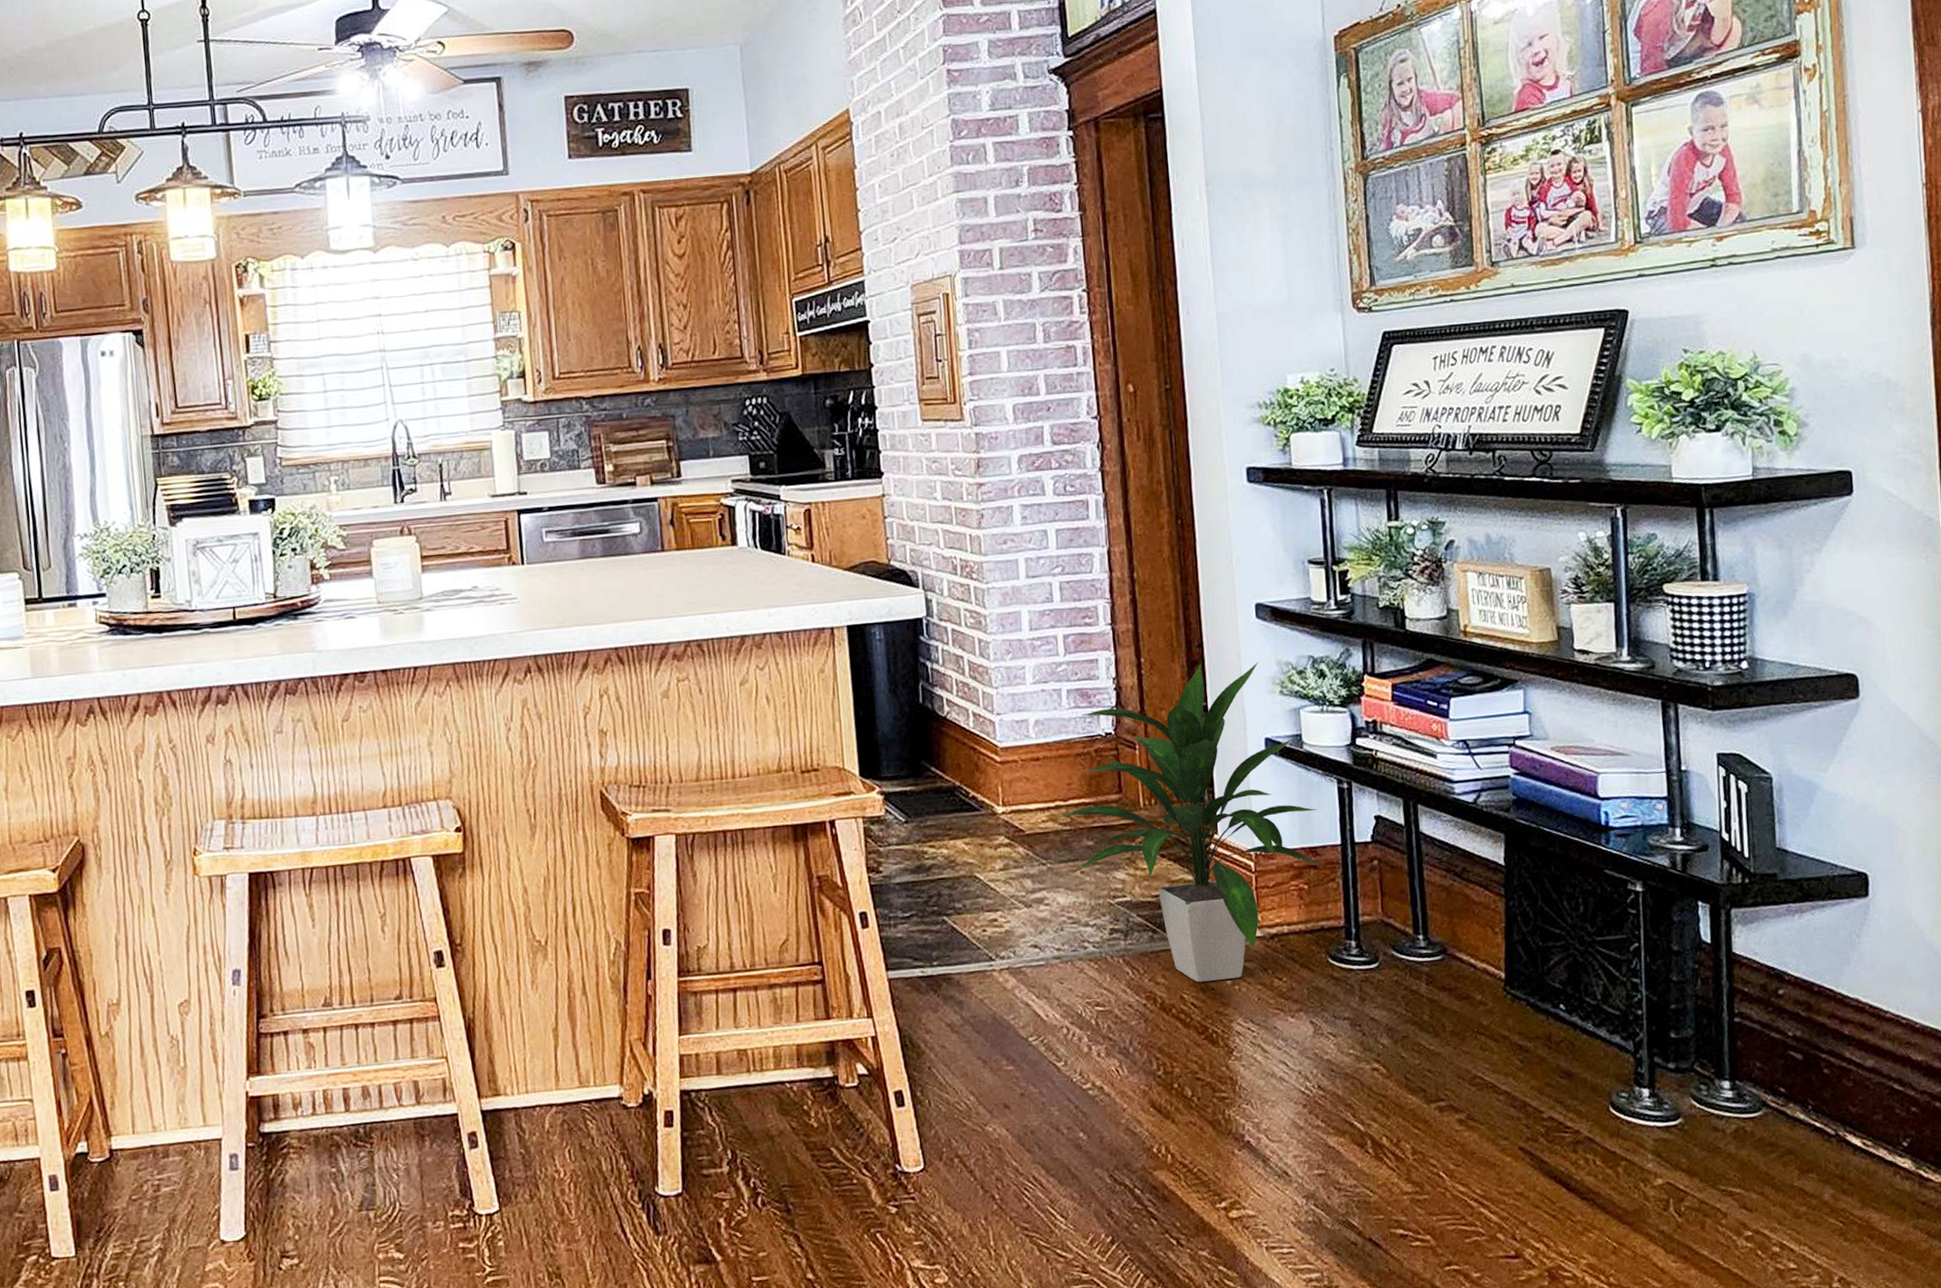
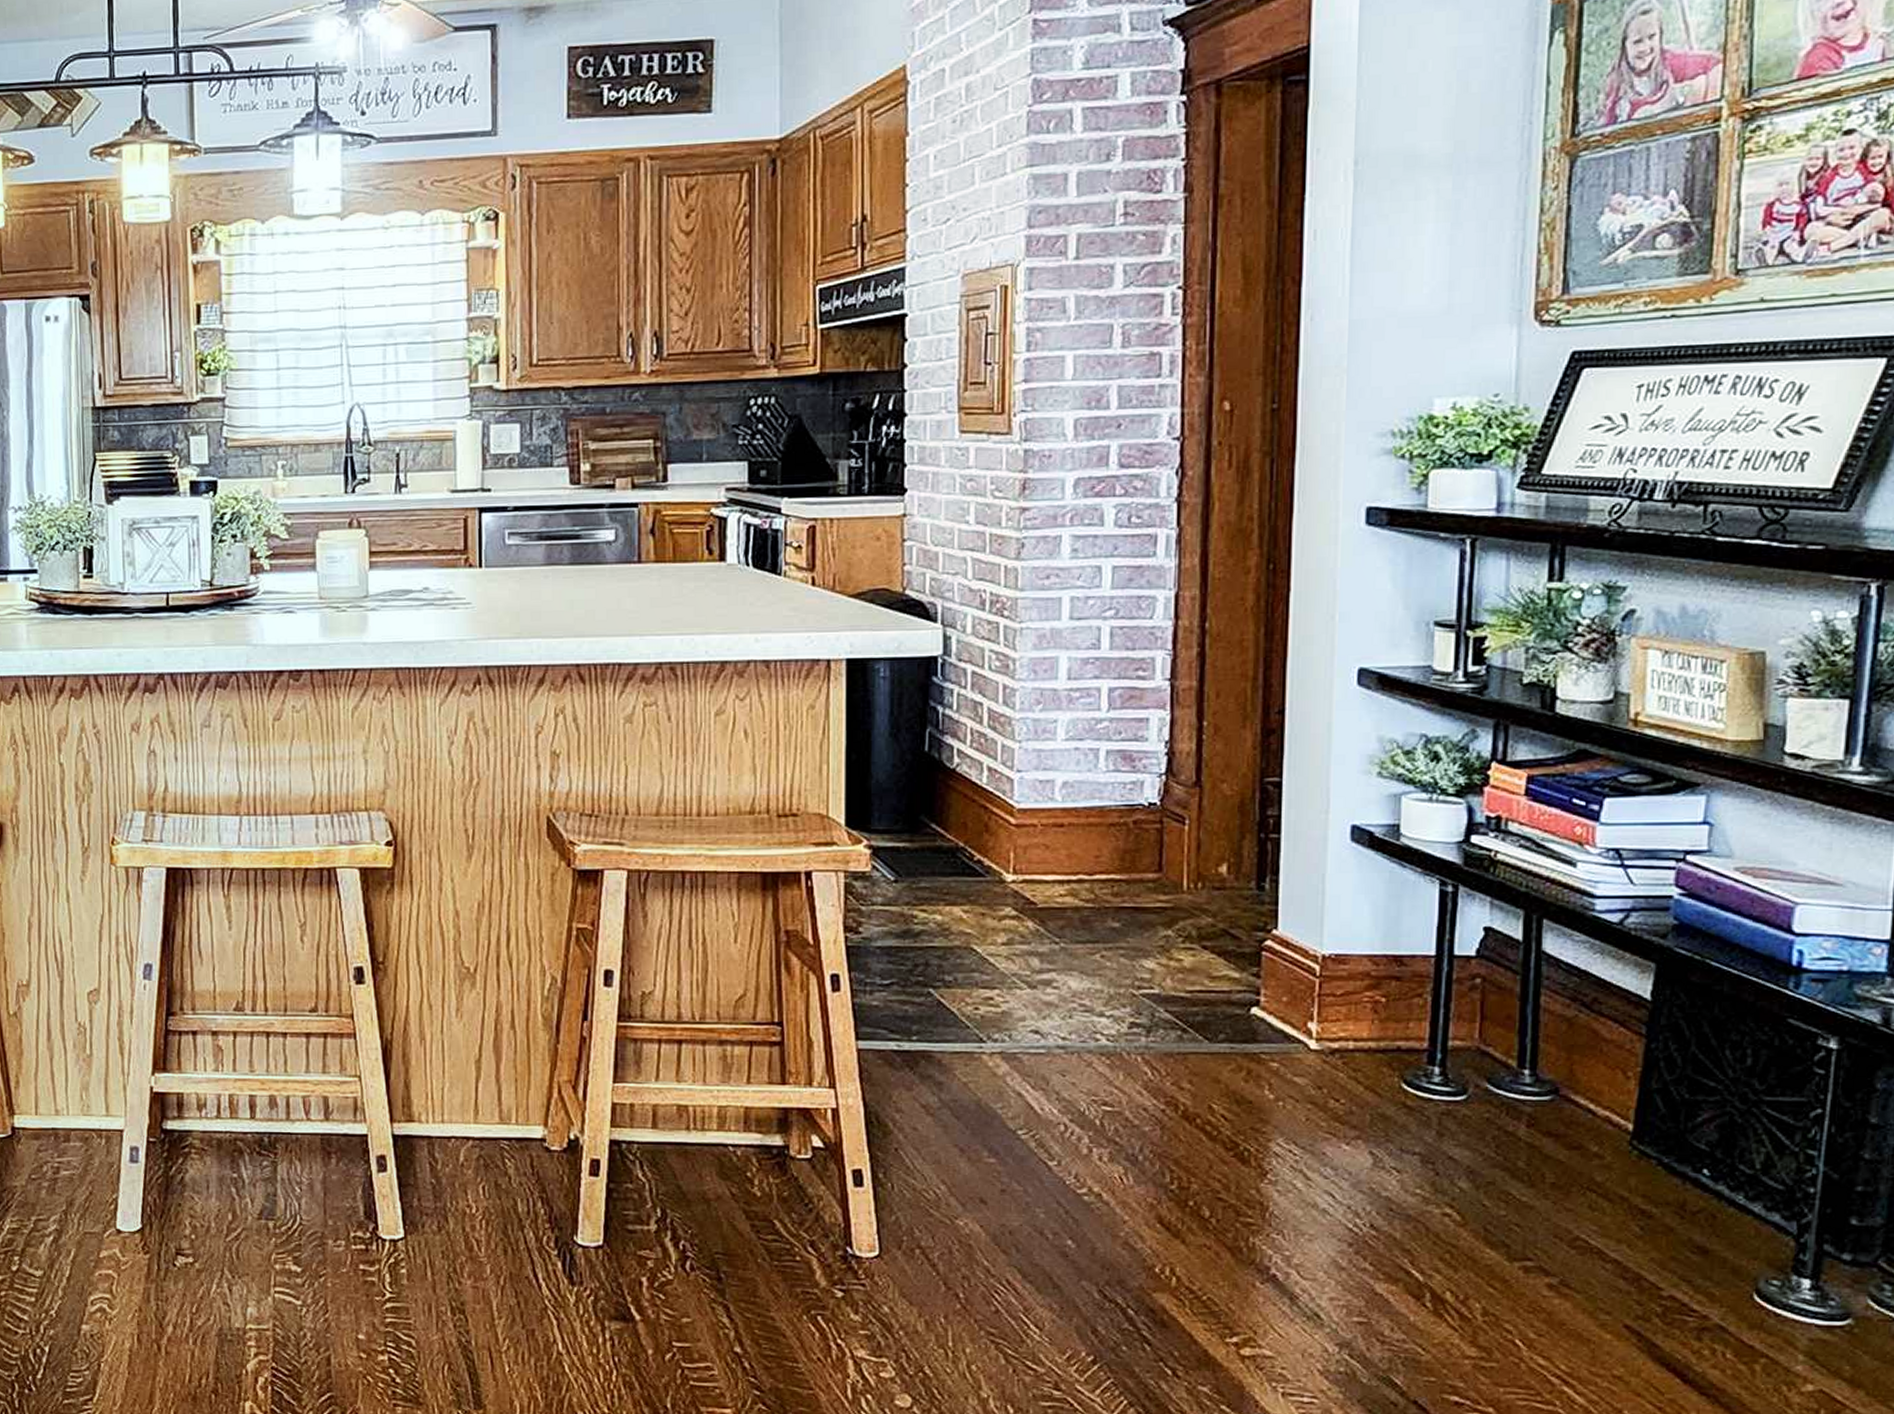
indoor plant: present [1056,662,1322,982] -> none [1078,732,1408,1093]

